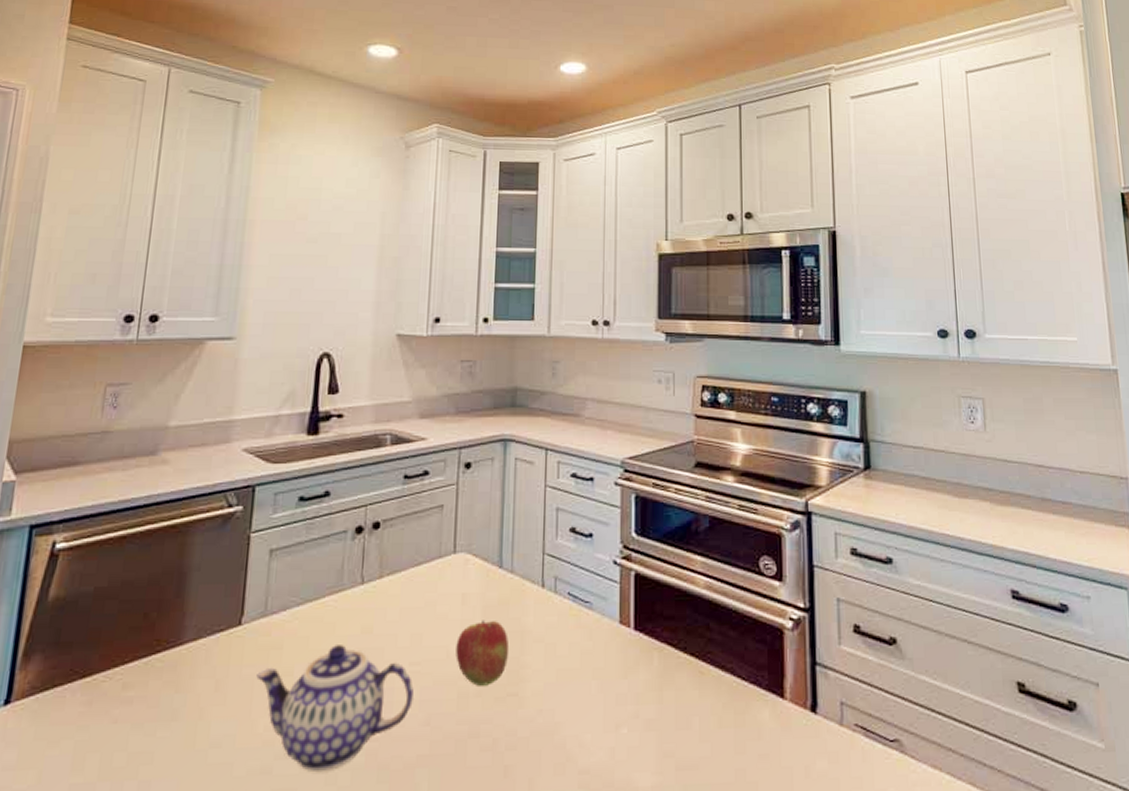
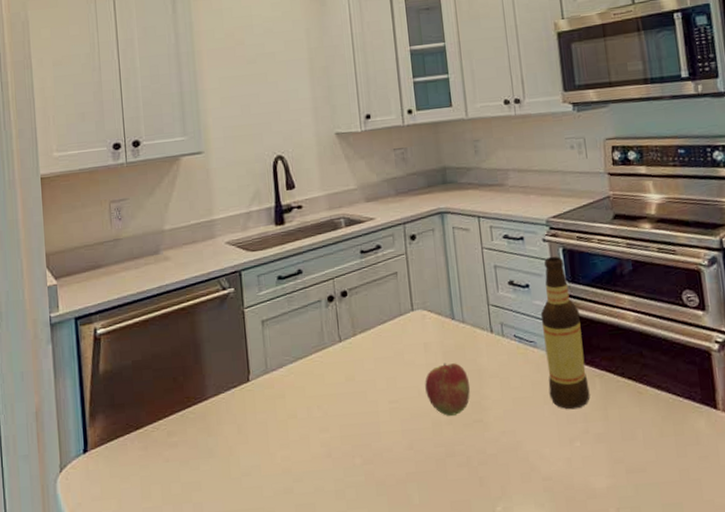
teapot: present [256,645,415,773] -> none [268,391,397,490]
bottle: none [599,503,646,688] -> present [540,256,590,410]

